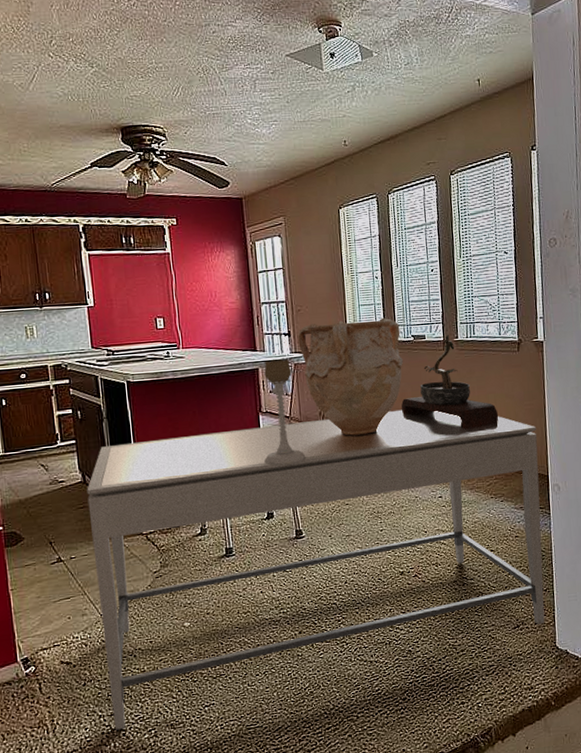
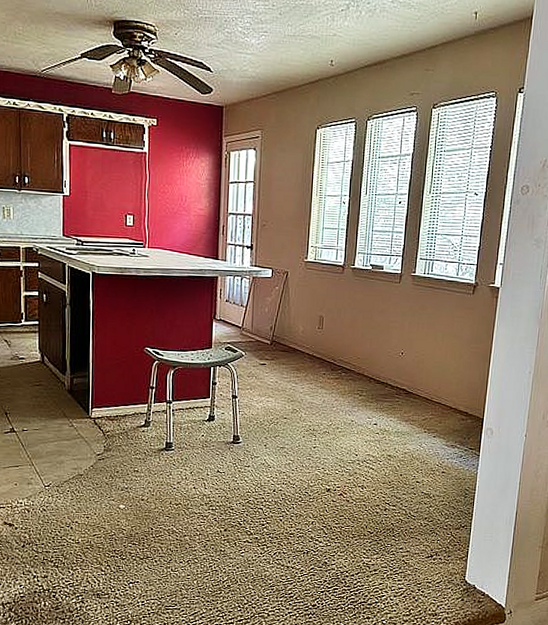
dining table: present [87,409,545,730] -> none [44,331,480,591]
candle holder: present [264,359,306,465] -> none [212,270,252,372]
vase: present [297,317,404,436] -> none [258,240,360,354]
bonsai tree: present [401,335,499,430] -> none [349,269,444,363]

